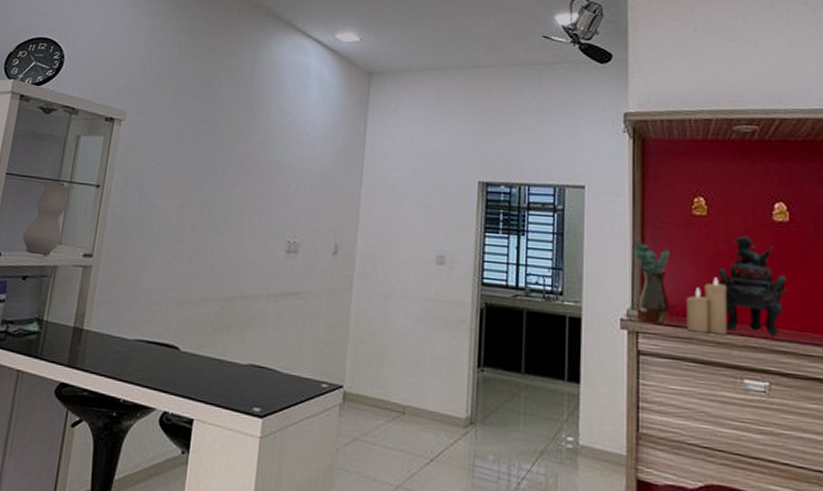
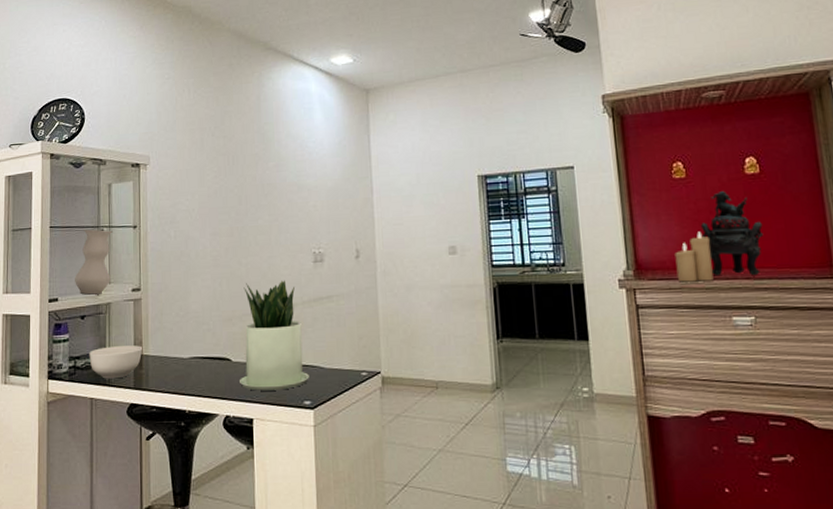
bowl: none [23,314,85,352] -> present [89,345,143,379]
planter: none [184,265,263,392] -> present [238,280,309,391]
vase: present [632,239,670,323] -> none [621,207,661,278]

